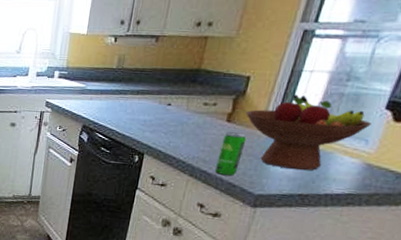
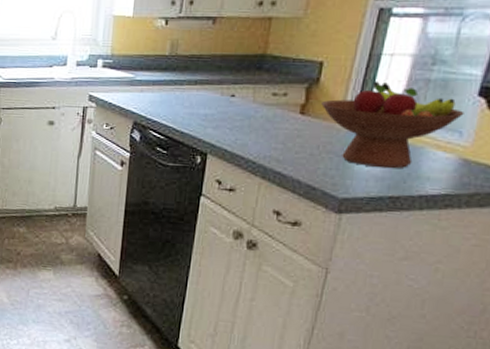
beverage can: present [215,132,247,176] -> none [290,126,325,177]

